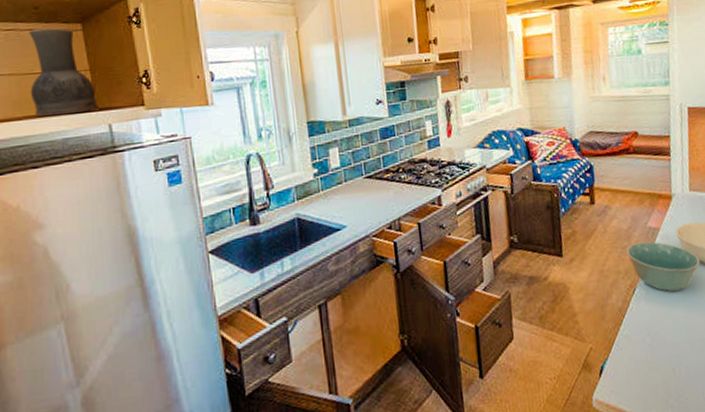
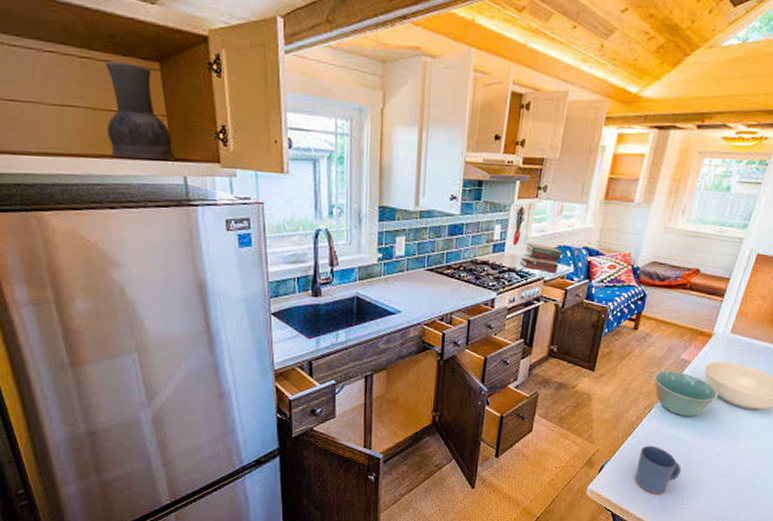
books: none [458,133,498,160] -> present [520,243,562,273]
mug: none [637,332,691,393] -> present [635,445,682,495]

